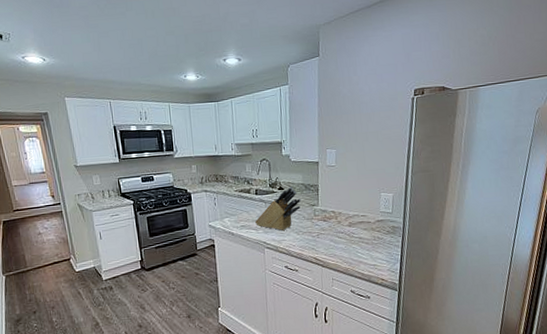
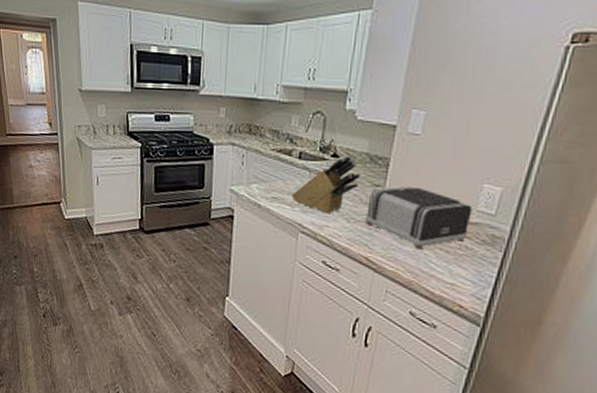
toaster: none [308,202,378,245] -> present [364,186,473,250]

